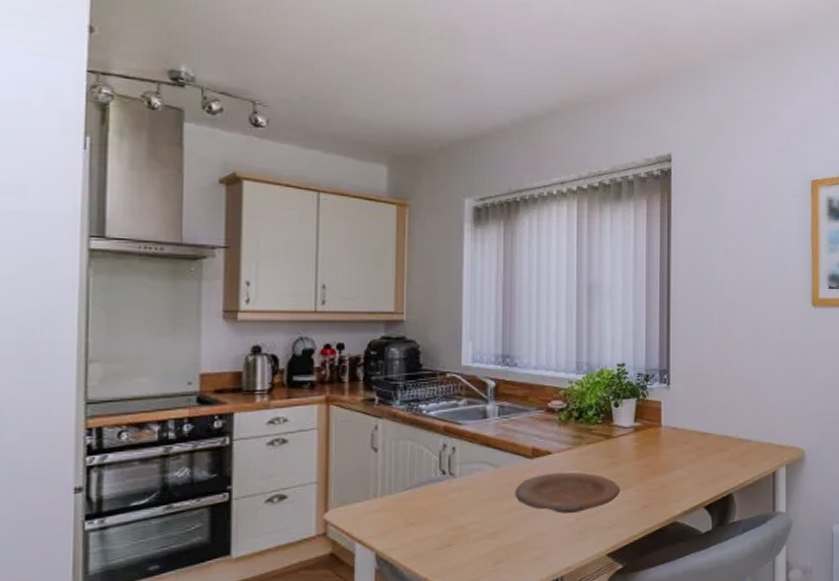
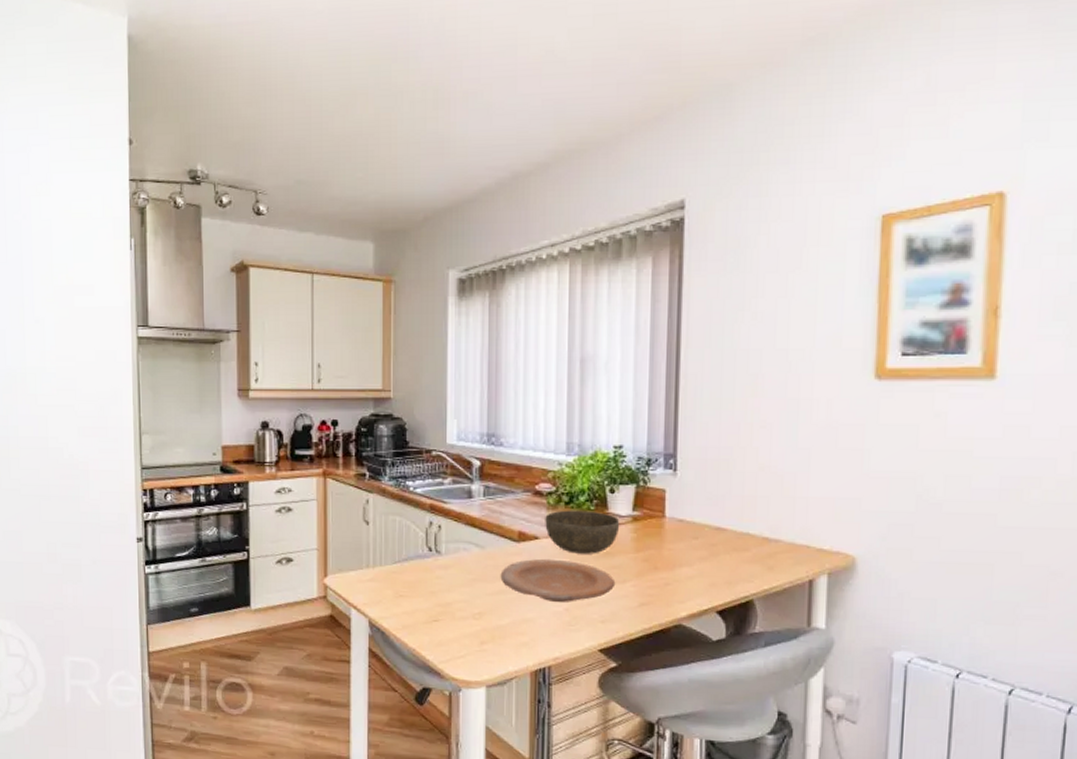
bowl: none [557,424,624,465] -> present [545,510,620,554]

